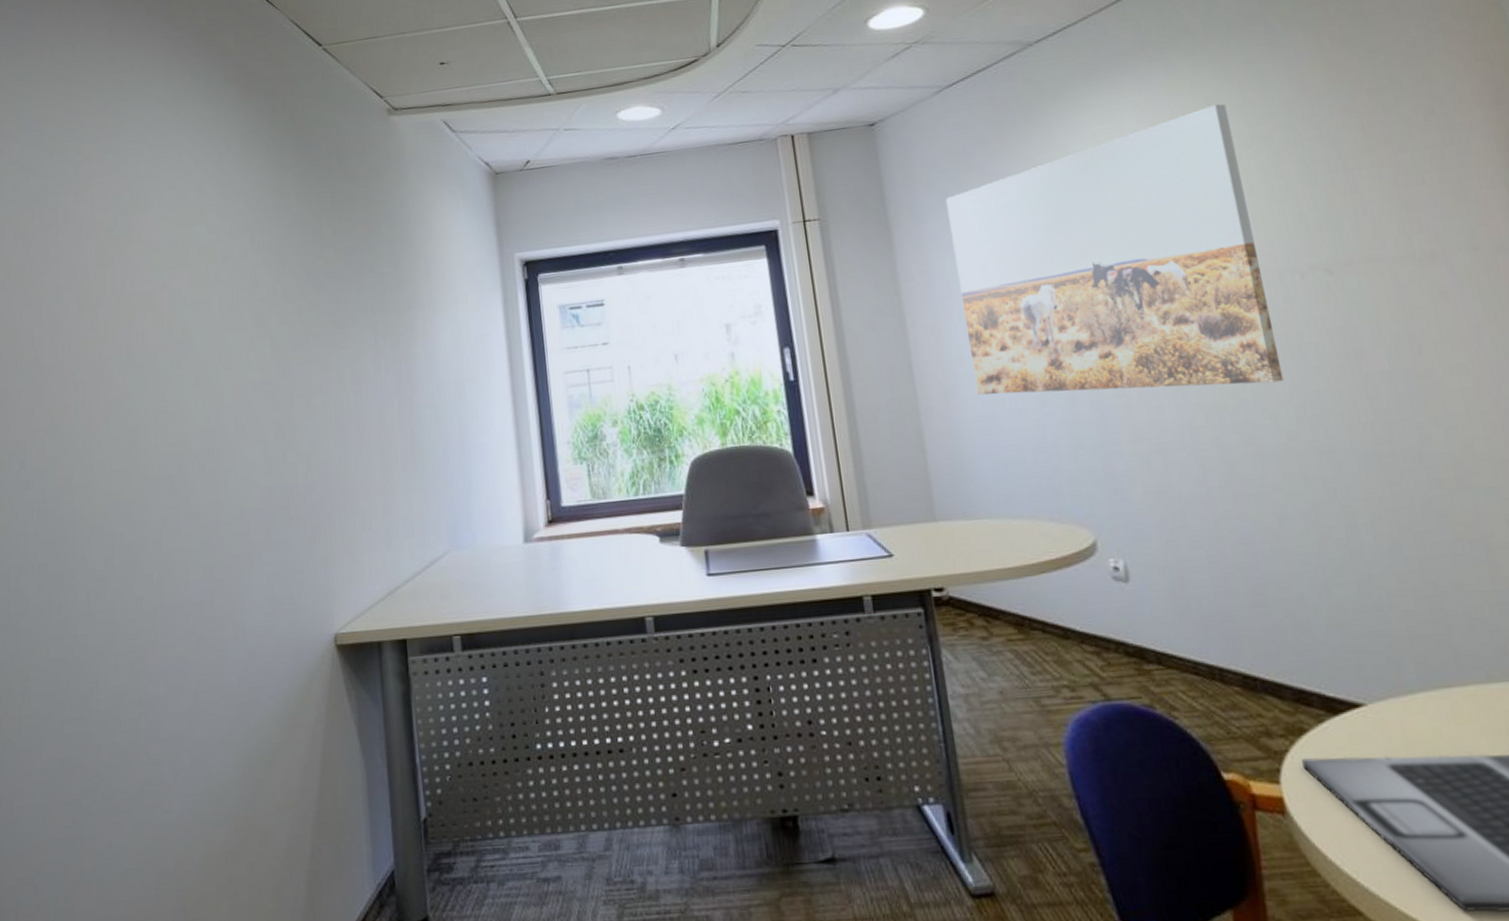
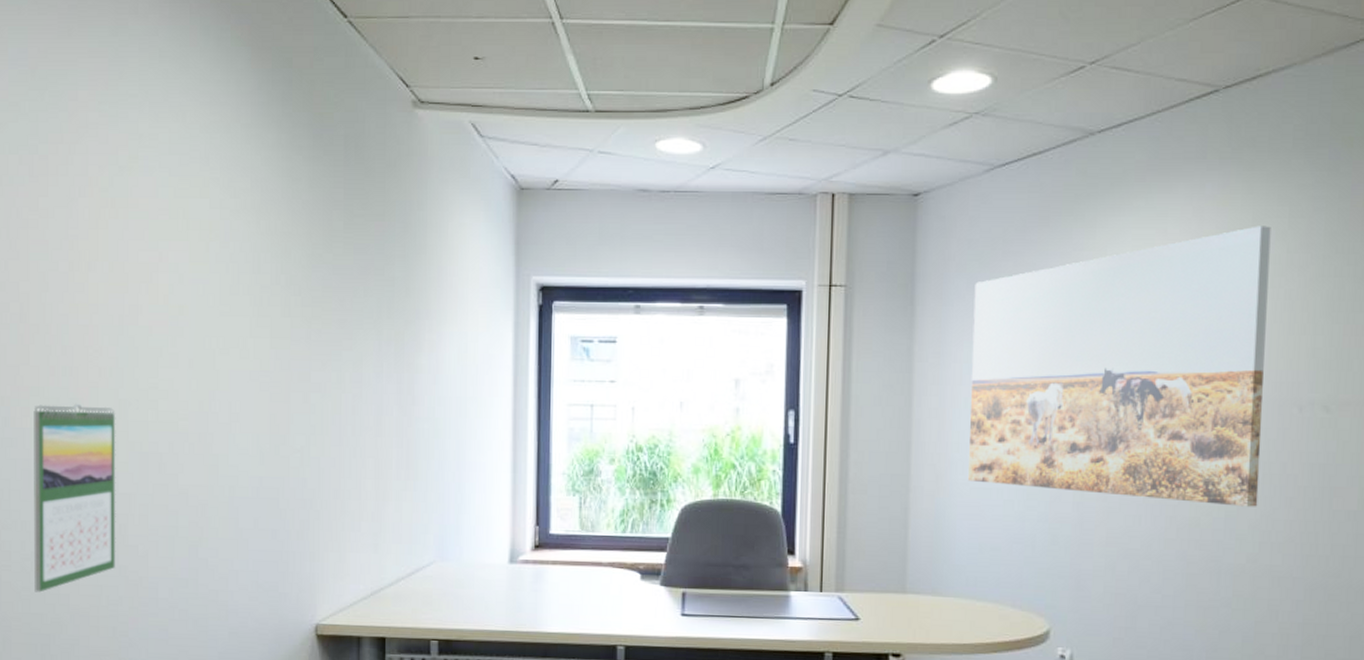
calendar: none [48,436,132,637] -> present [33,403,116,593]

